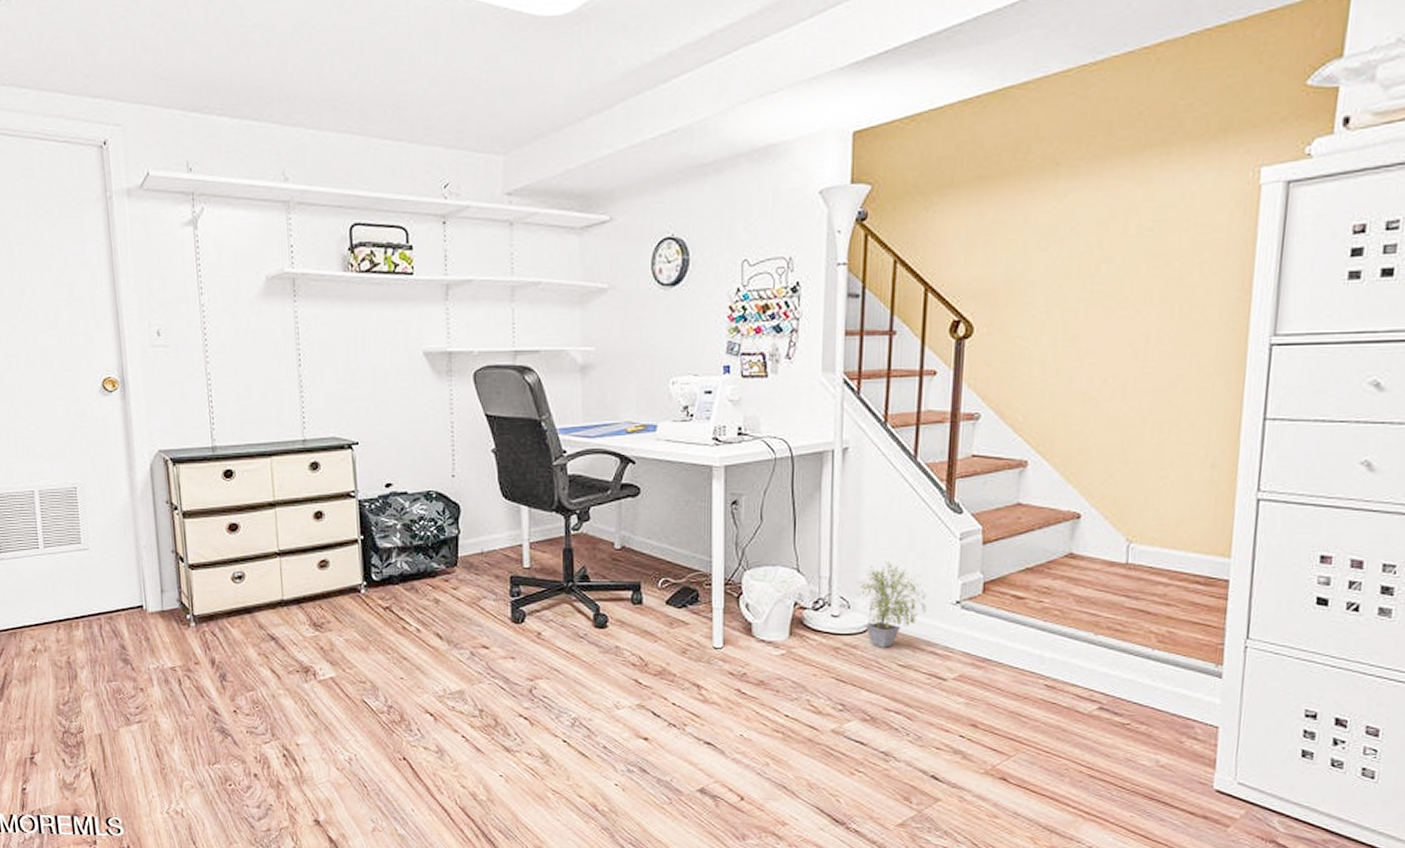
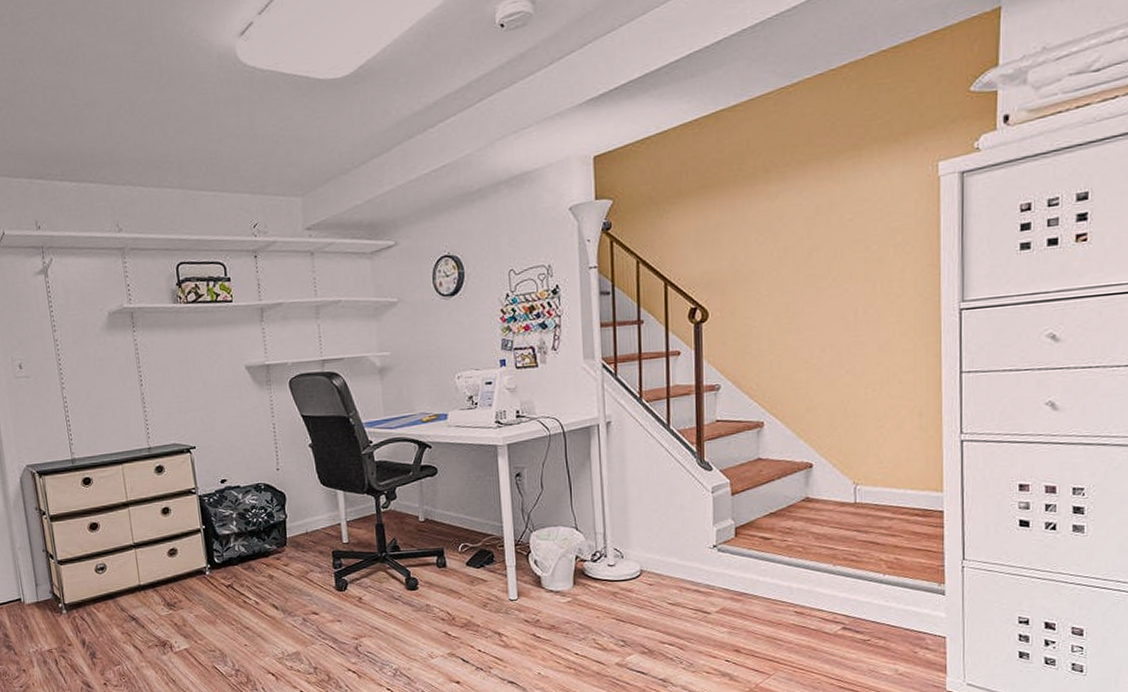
potted plant: present [856,561,927,648] -> none [627,516,689,590]

